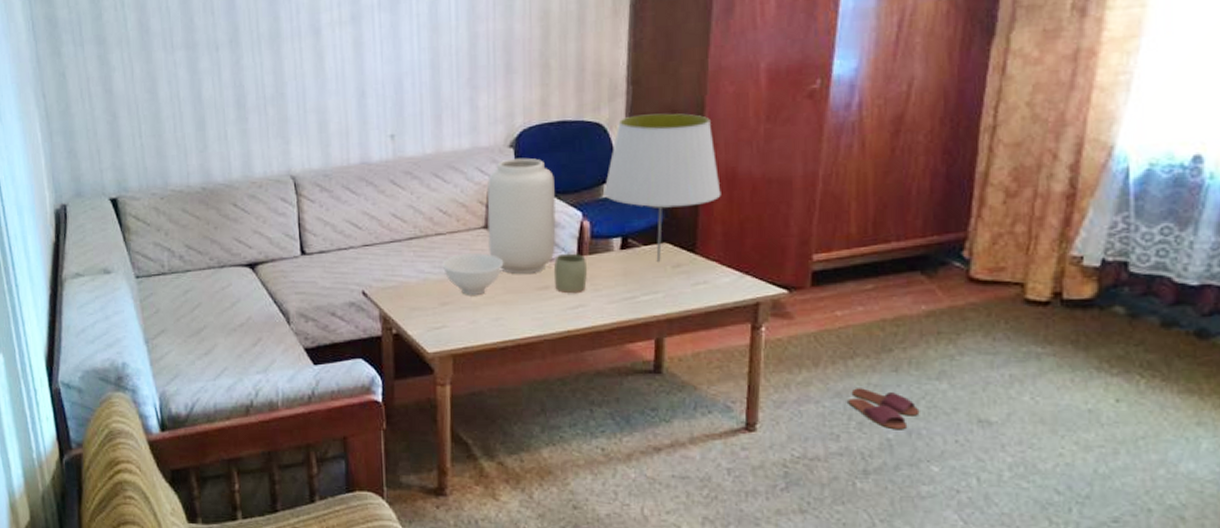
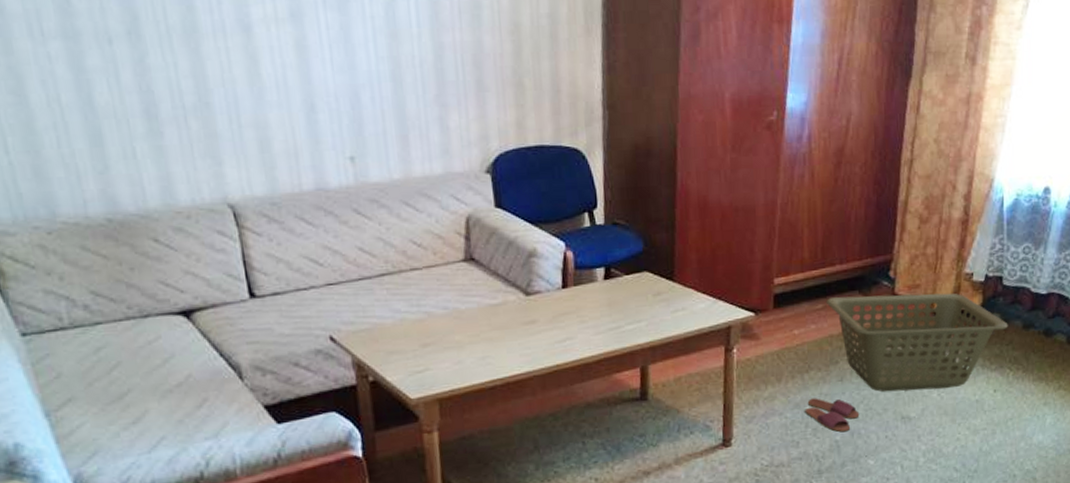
bowl: present [442,253,504,295] -> none [419,288,487,334]
vase: present [487,157,556,274] -> none [464,184,540,309]
mug: present [553,253,588,293] -> none [539,285,574,326]
table lamp: present [603,113,721,263] -> none [585,140,695,292]
laundry basket: none [877,277,1138,391] -> present [825,293,1008,392]

